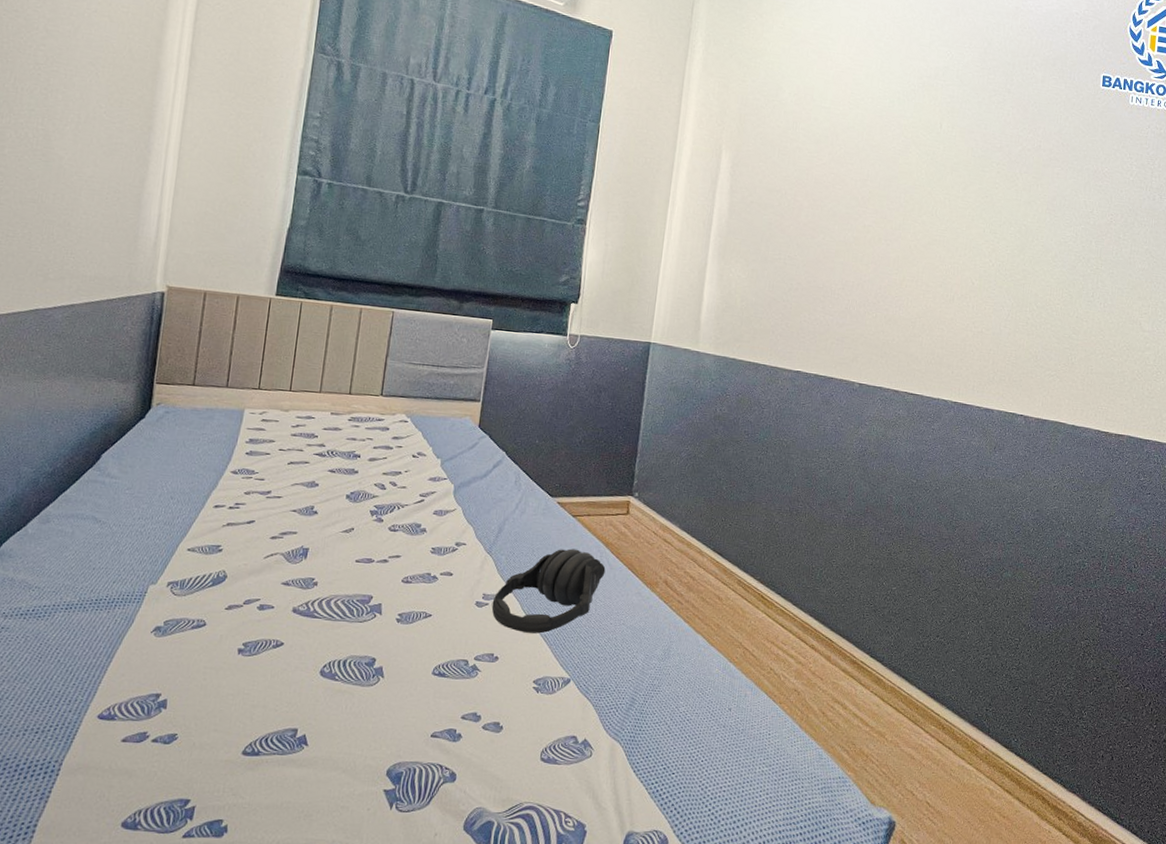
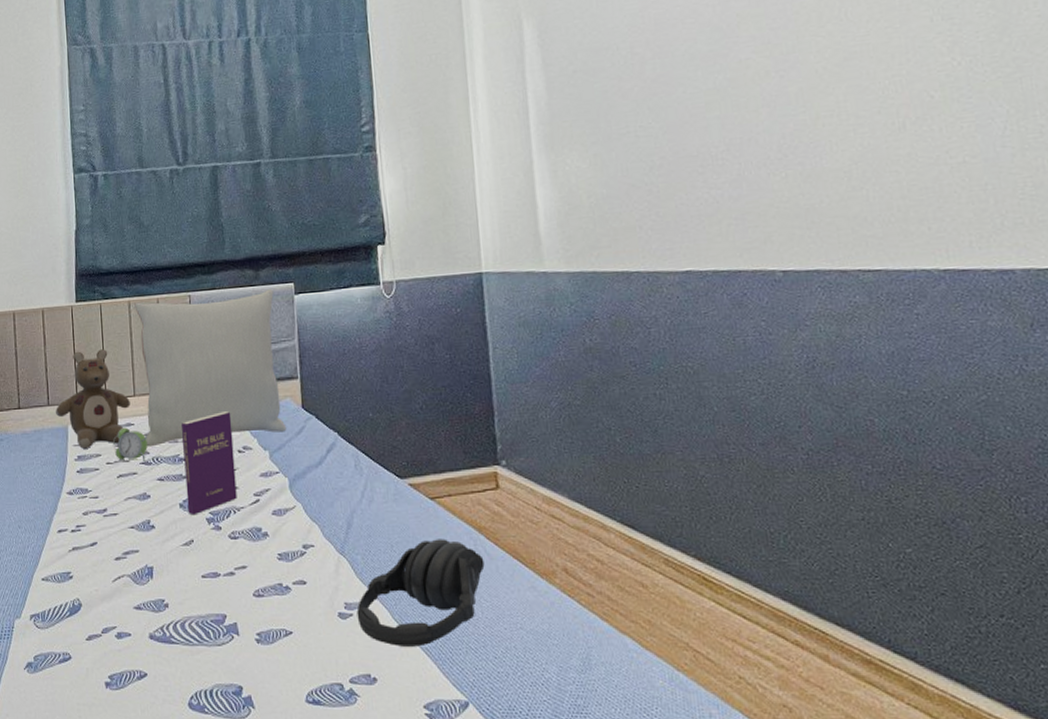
stuffed bear: none [234,341,315,434] -> present [56,349,130,449]
alarm clock: none [288,419,327,453] -> present [112,427,148,461]
pillow: none [323,307,473,445] -> present [134,289,287,447]
book: none [353,419,412,507] -> present [180,411,237,516]

